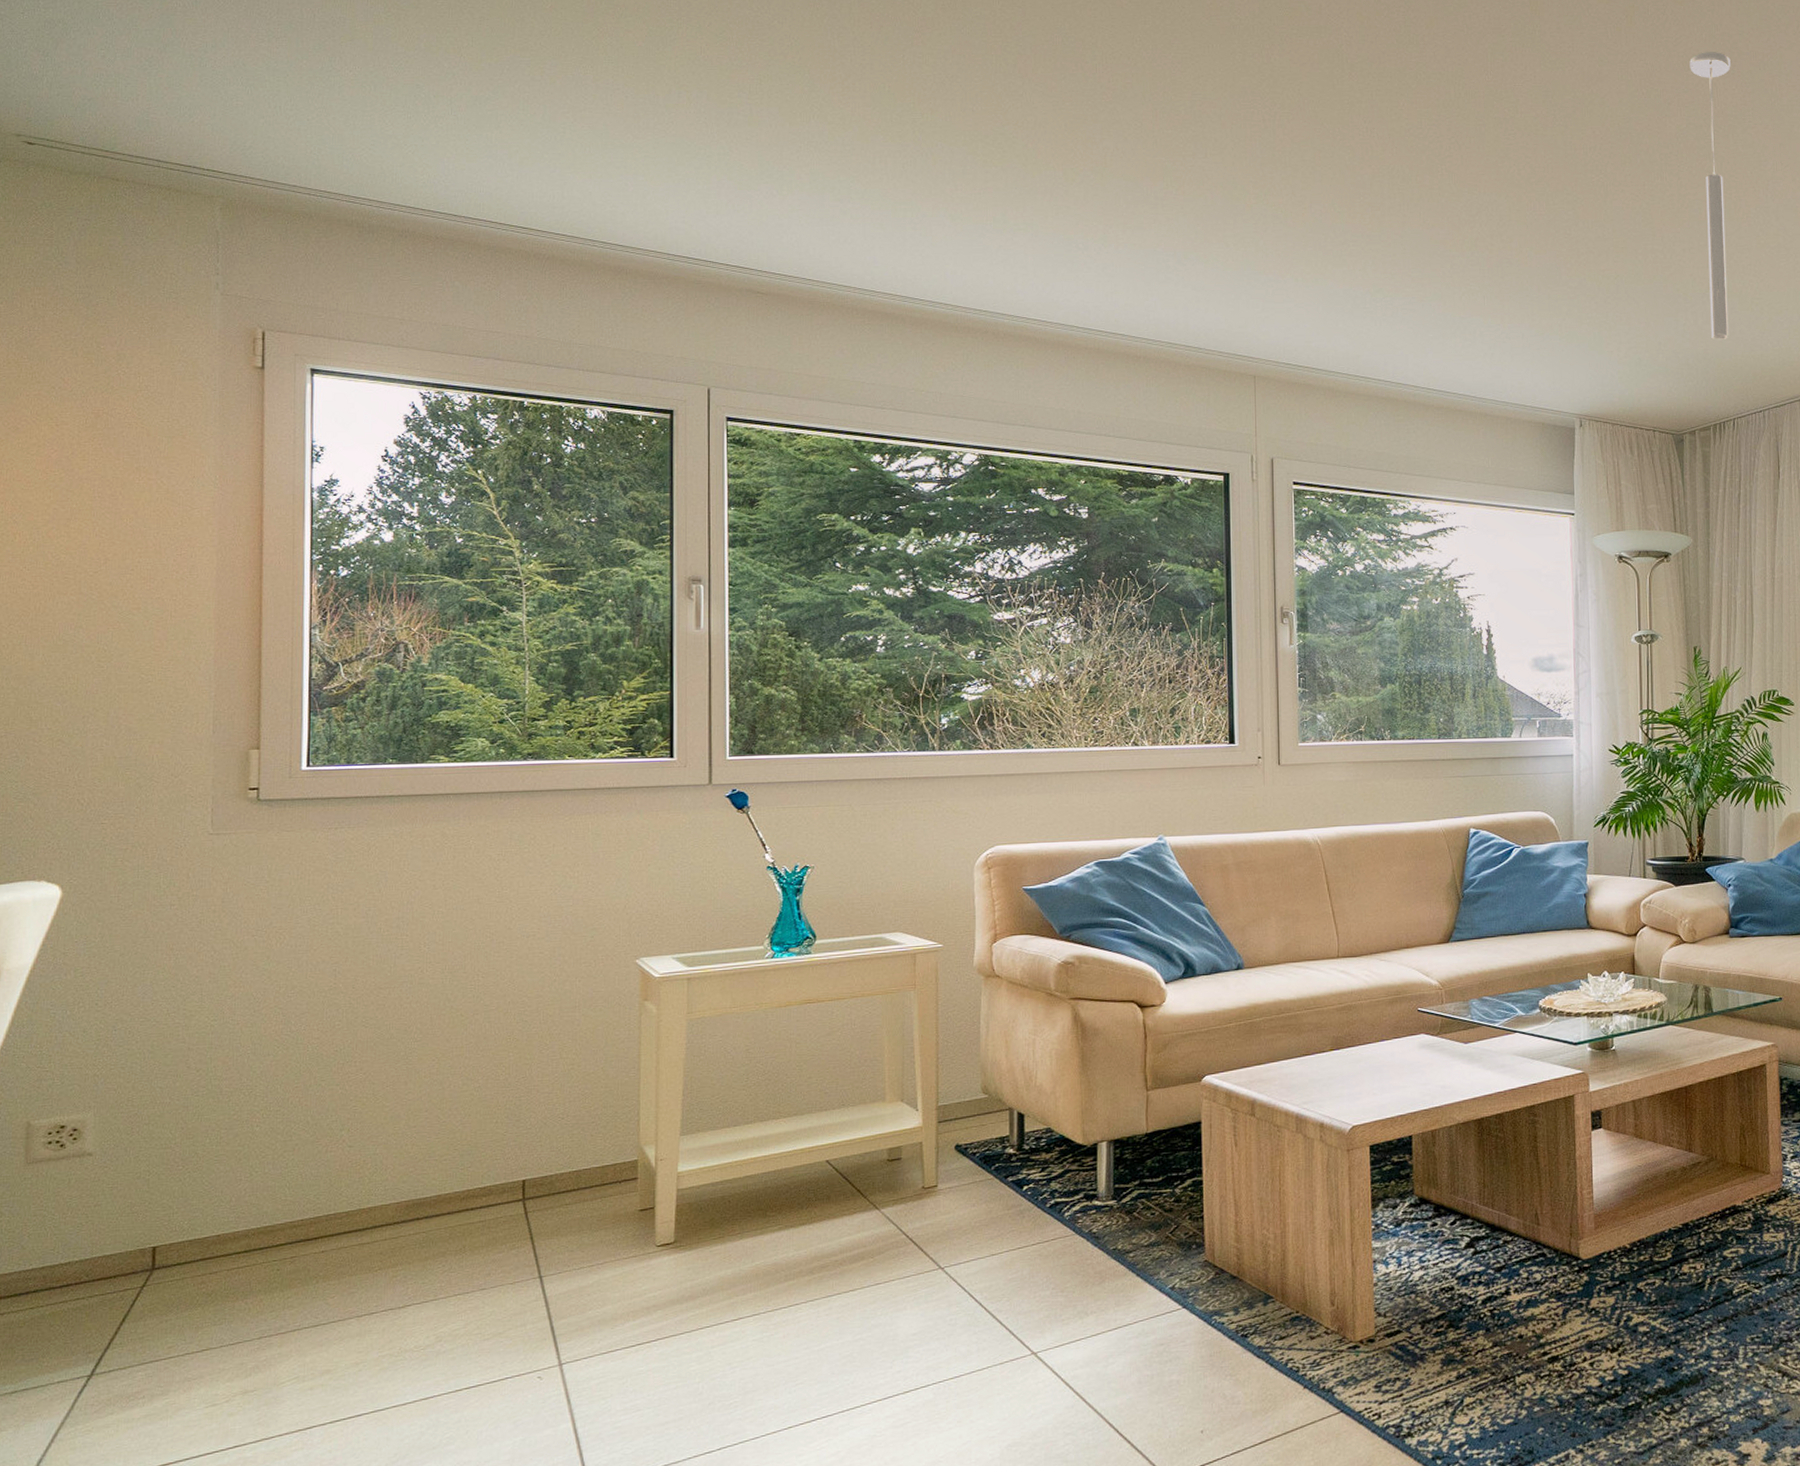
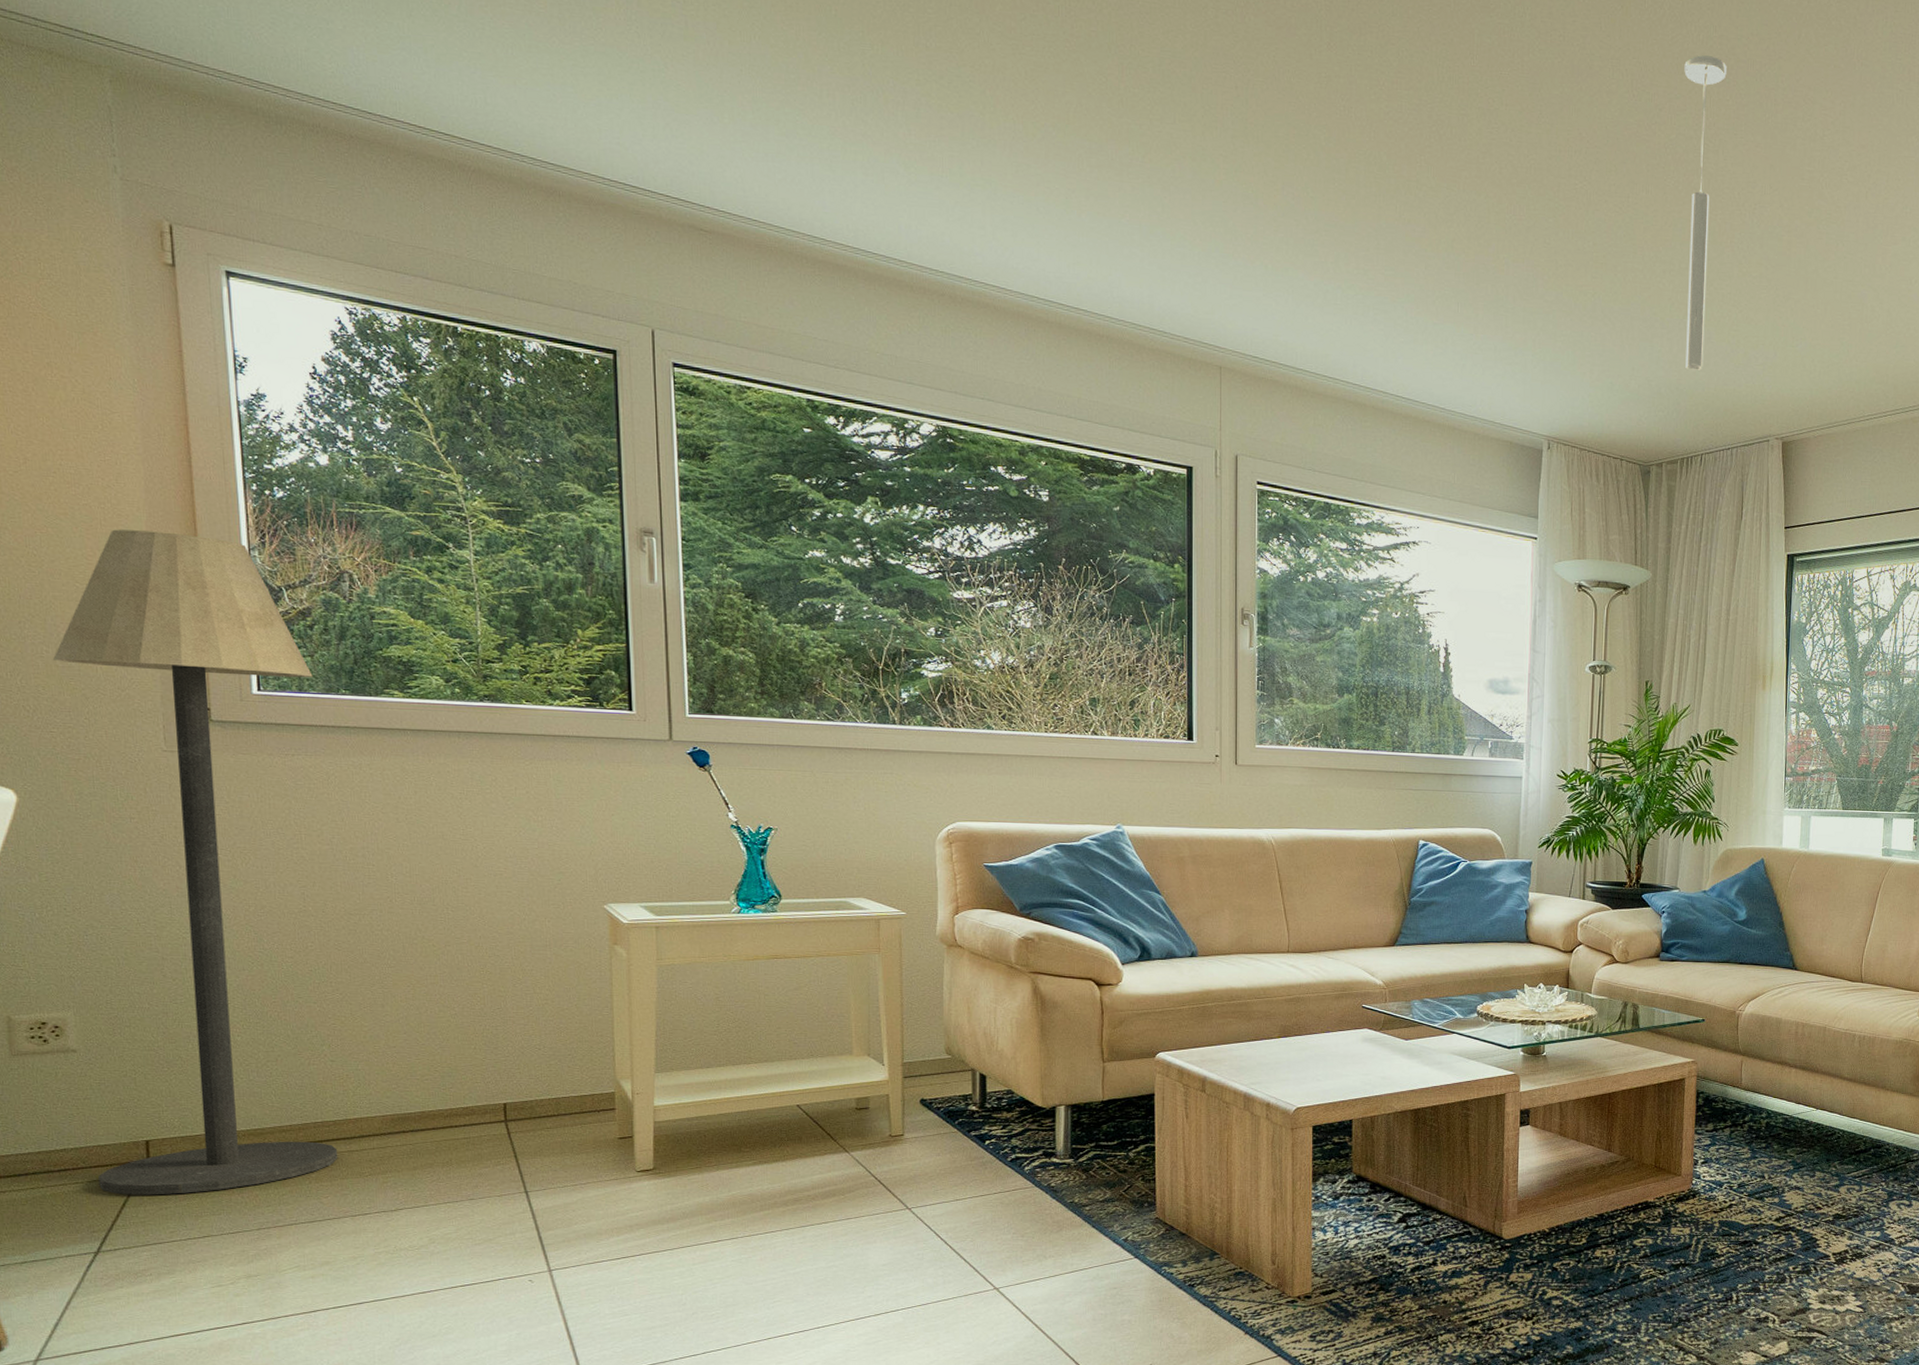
floor lamp: none [100,618,362,1309] -> present [53,529,338,1195]

